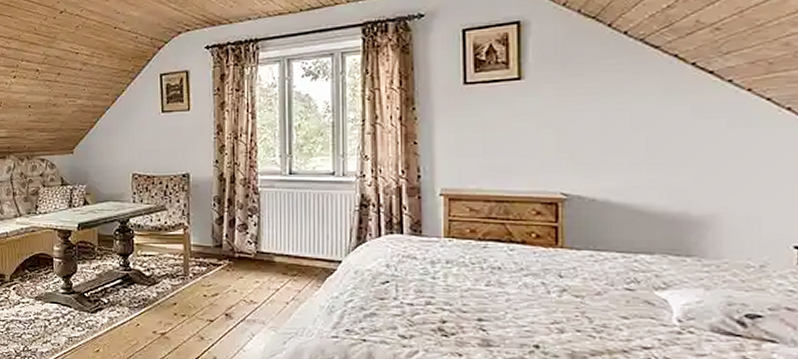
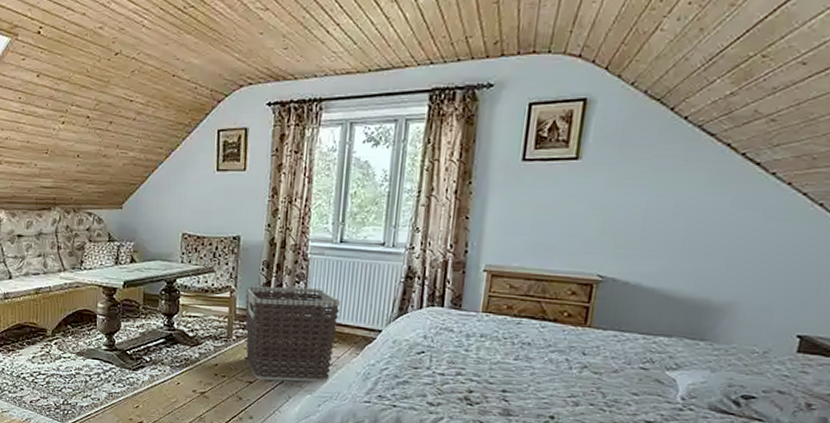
clothes hamper: none [199,221,296,319] -> present [245,286,340,383]

